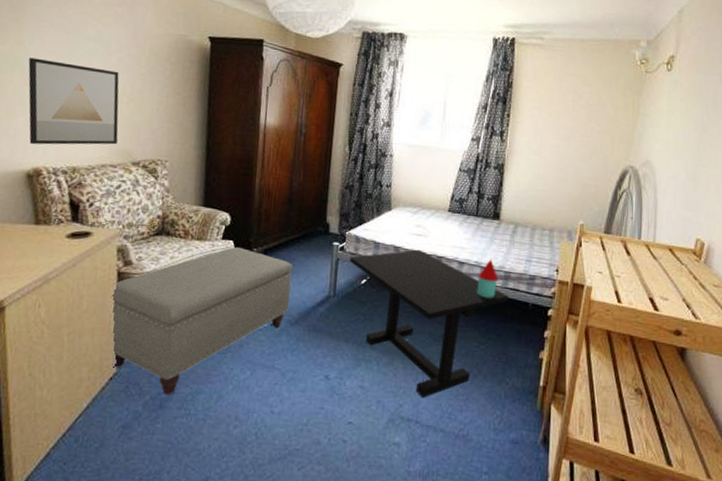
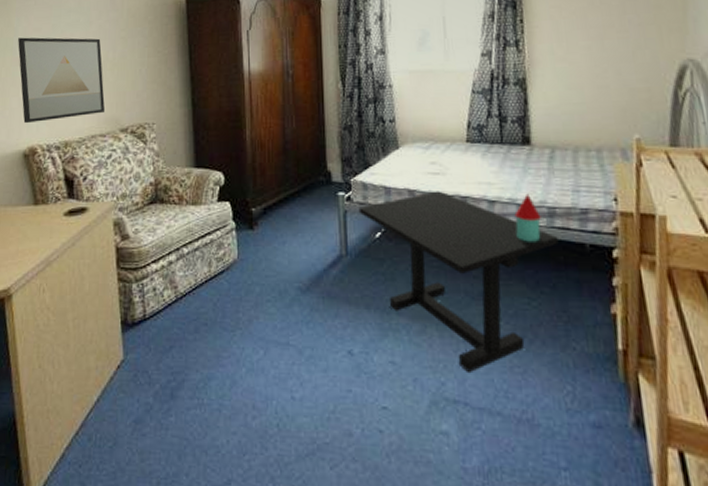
ottoman: present [112,247,294,394] -> none [113,209,297,382]

